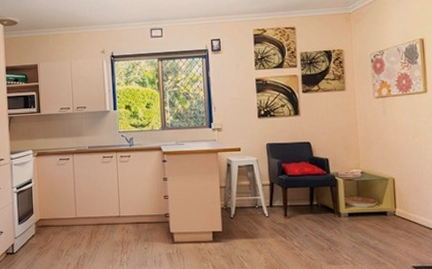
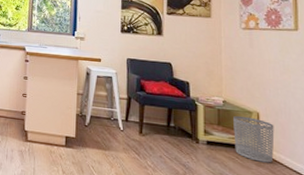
waste bin: none [371,183,409,225] -> present [233,115,275,163]

